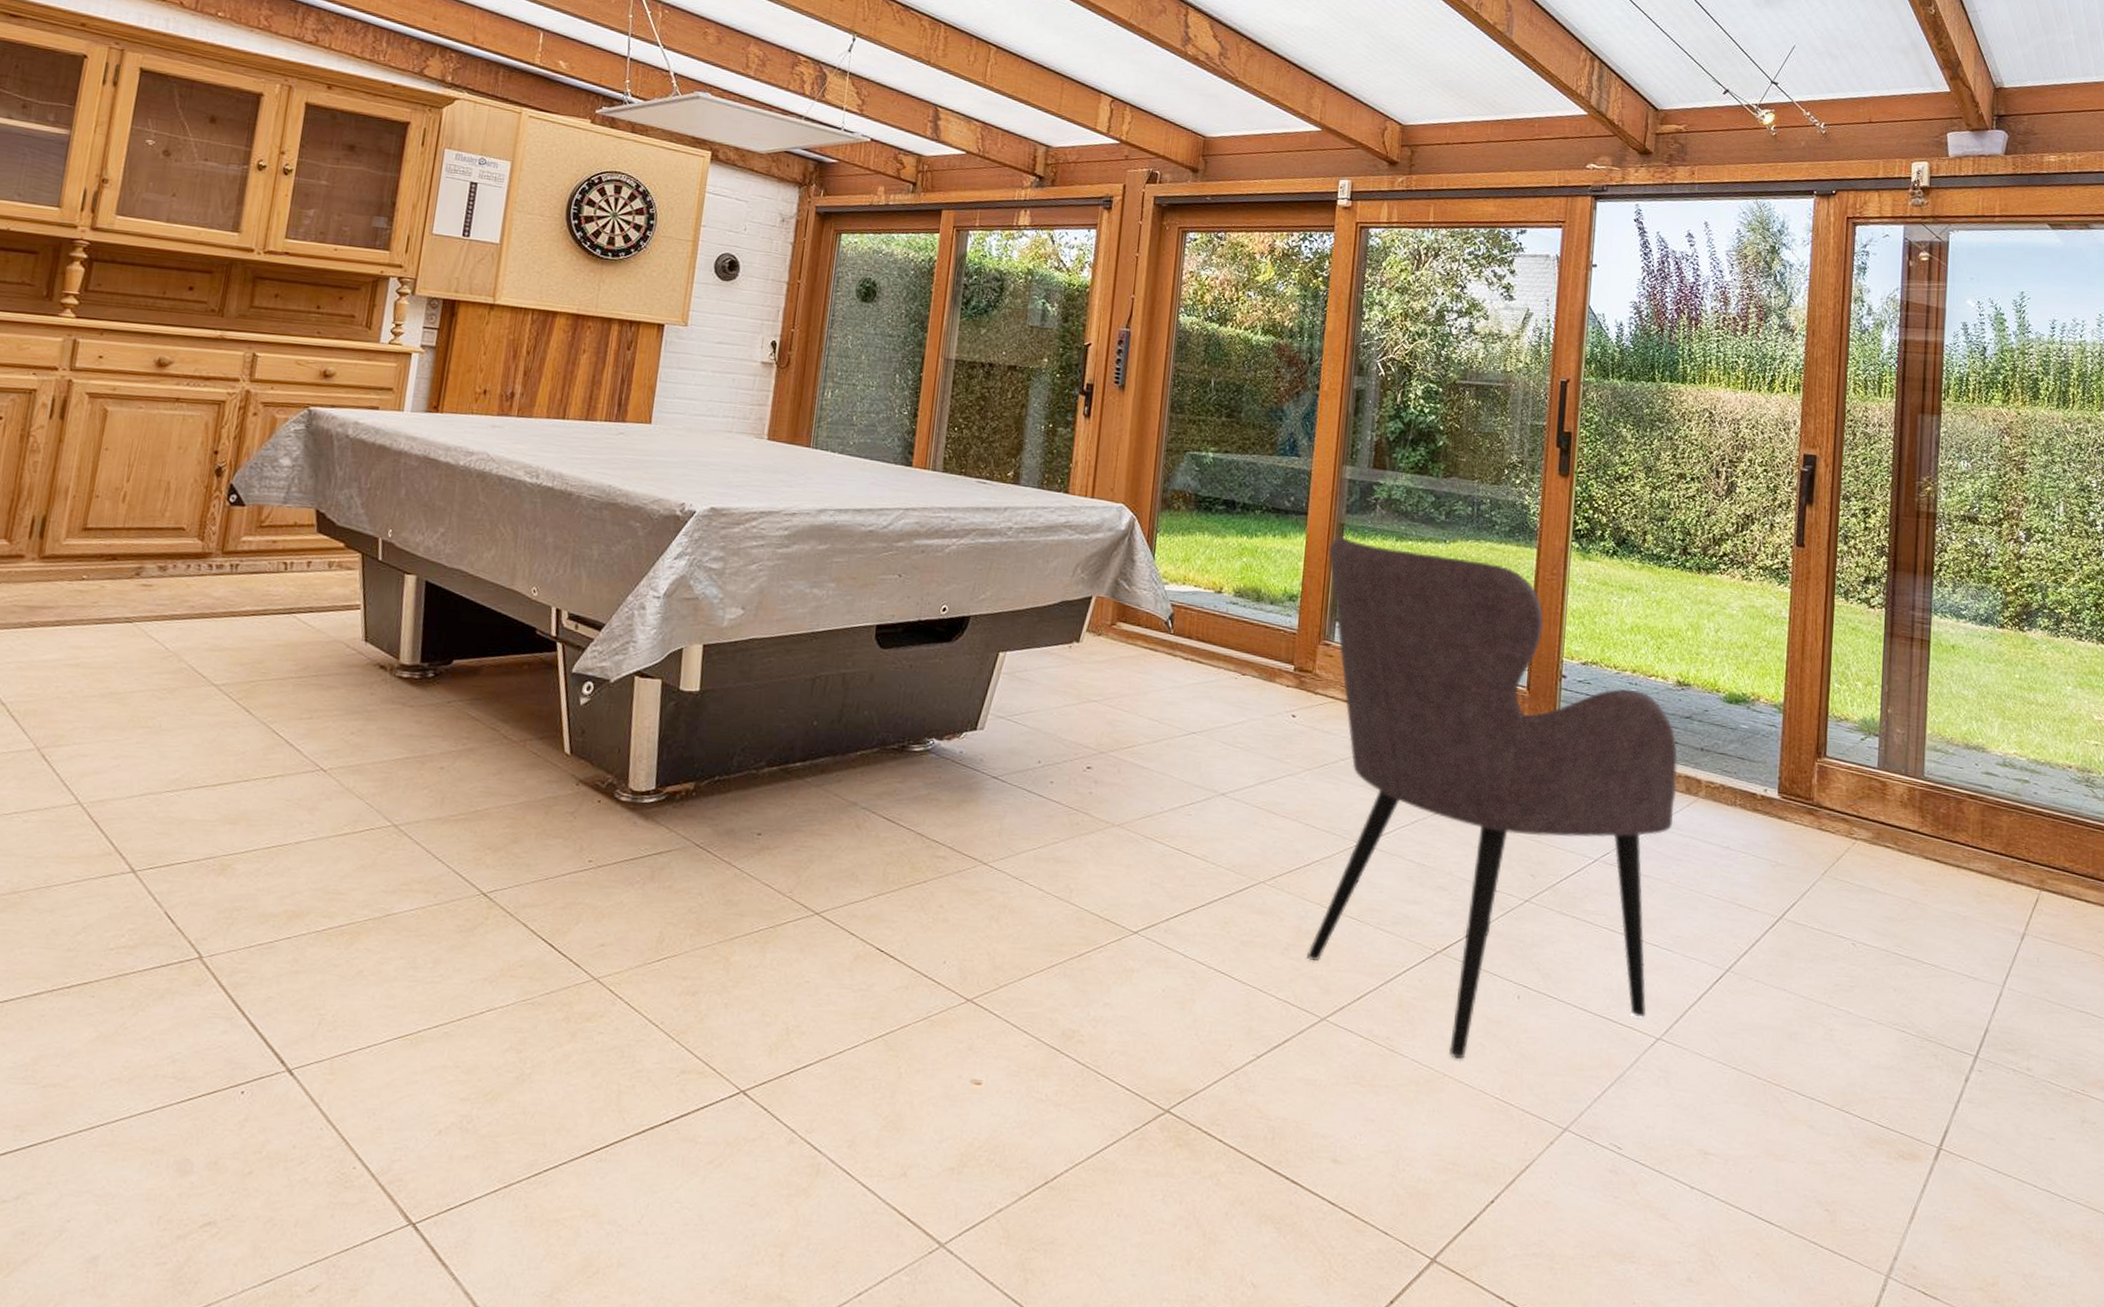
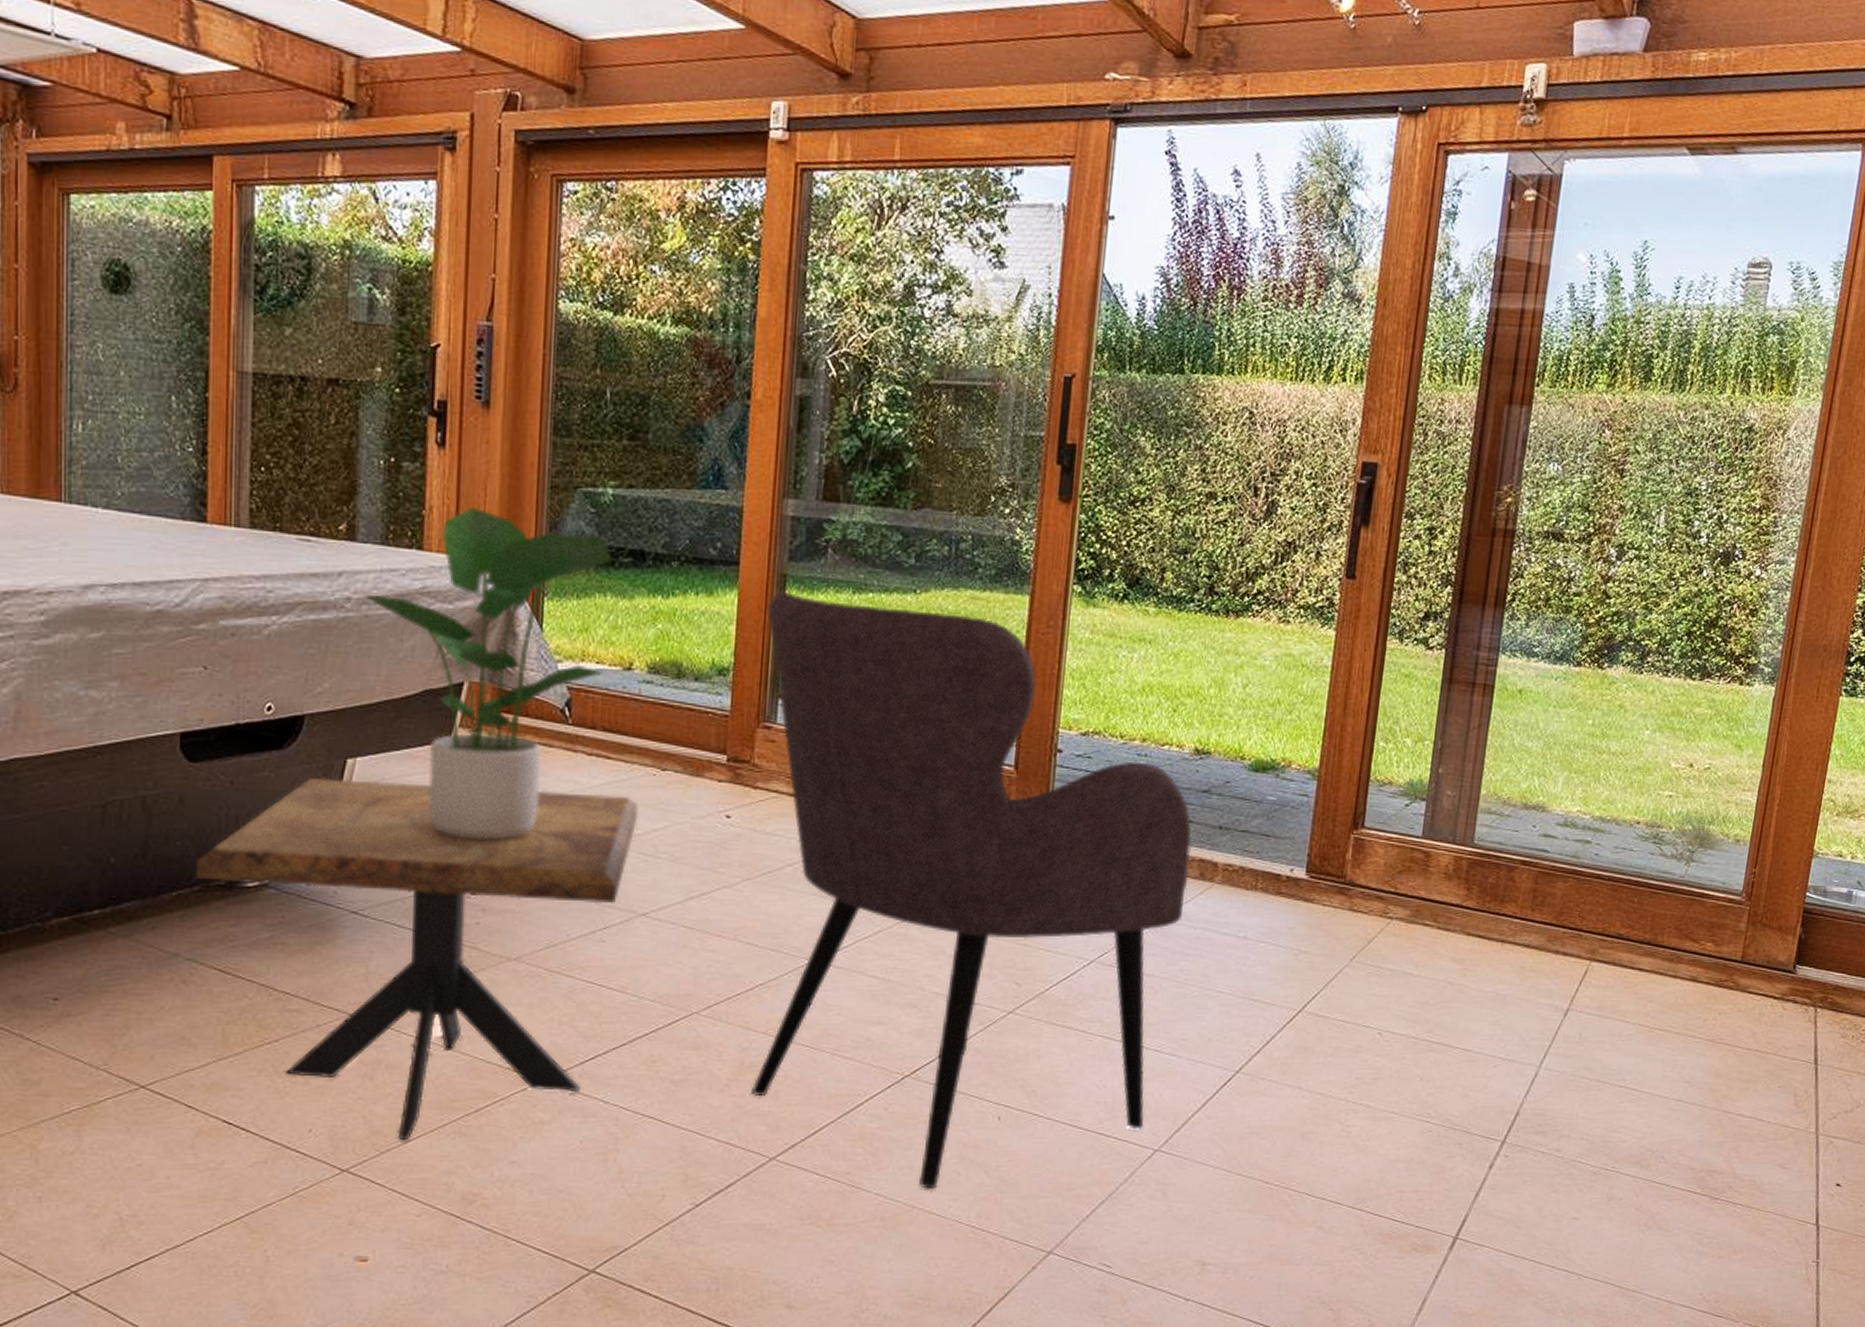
side table: none [876,666,1223,978] -> present [196,777,639,1141]
potted plant: none [1022,462,1210,725] -> present [364,506,612,841]

